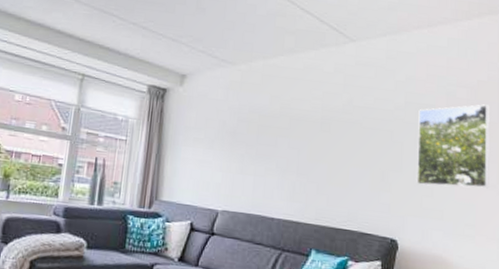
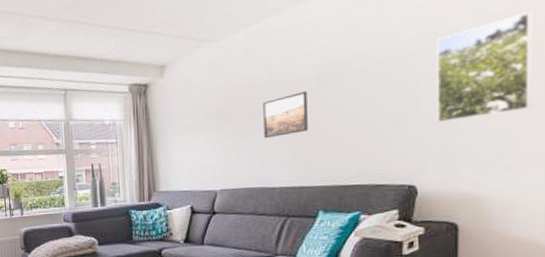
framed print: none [269,129,311,169] -> present [263,90,308,139]

